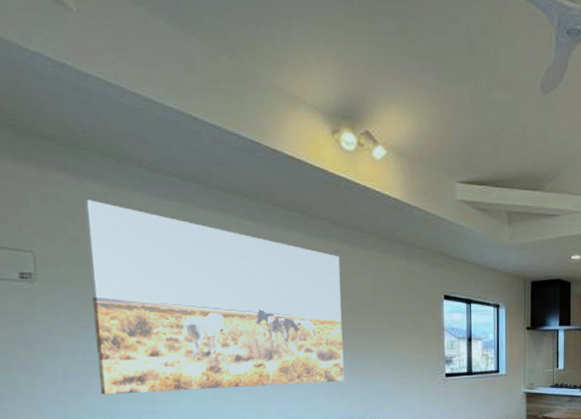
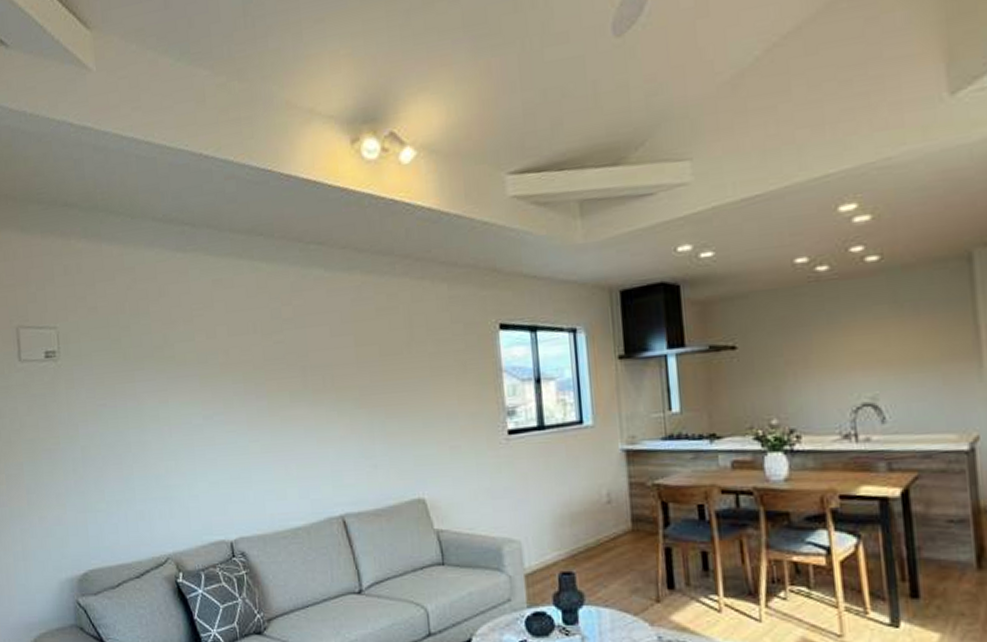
wall art: present [83,200,345,395] -> none [101,264,379,481]

